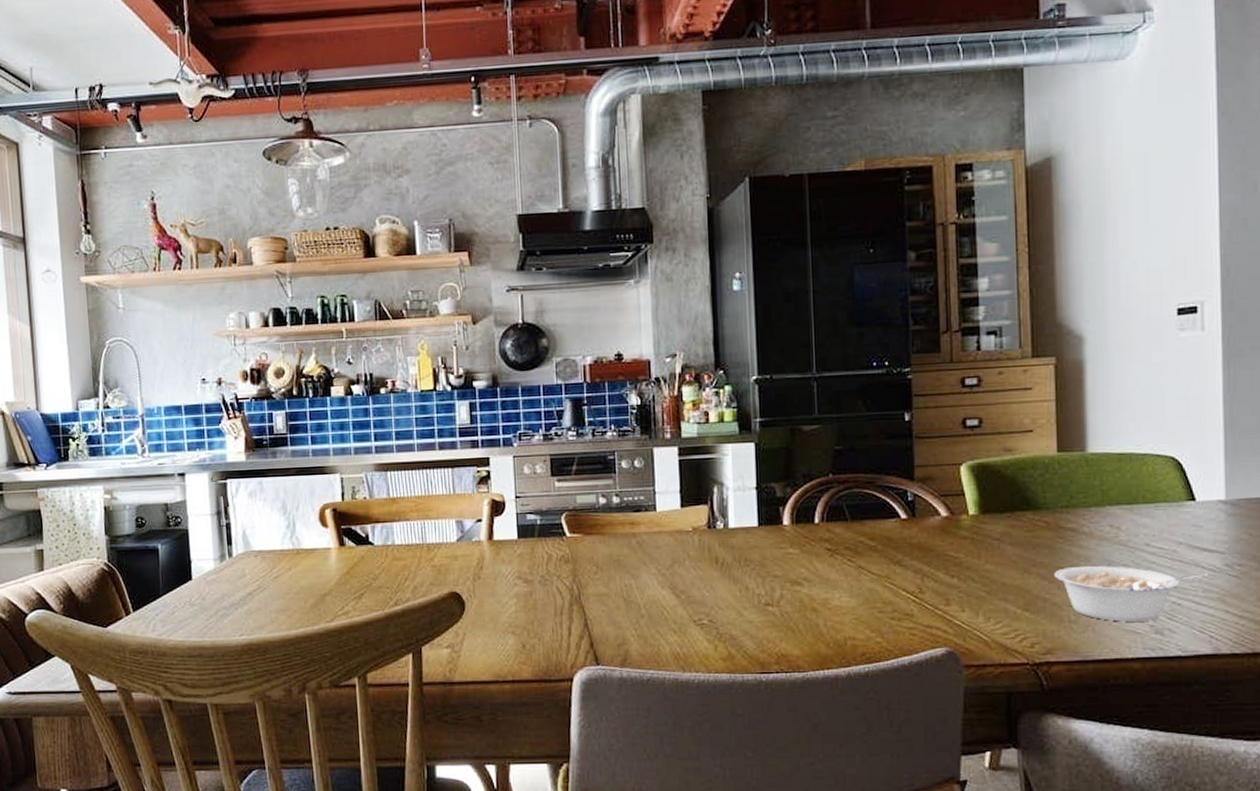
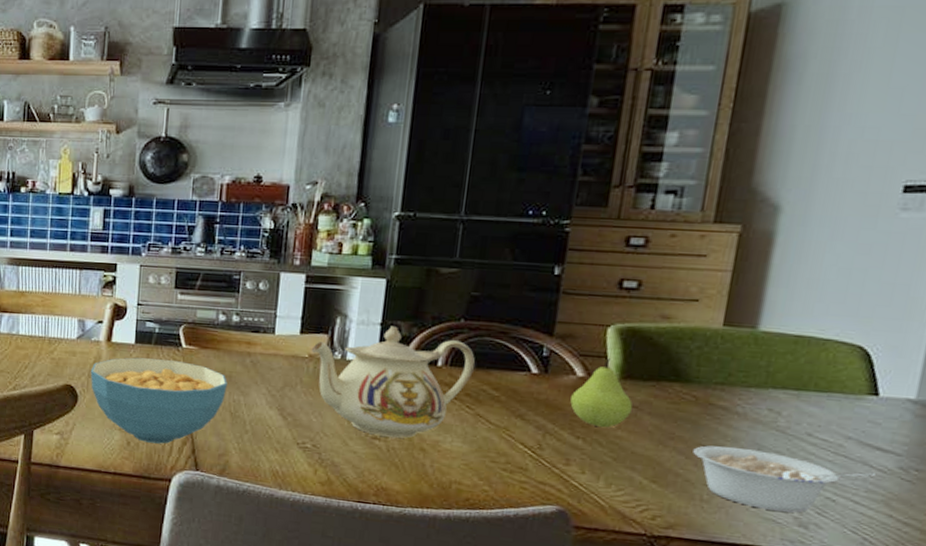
cereal bowl: none [475,551,617,643] -> present [90,357,227,444]
teapot: none [693,488,848,602] -> present [311,326,475,438]
fruit: none [940,495,994,564] -> present [570,358,632,428]

